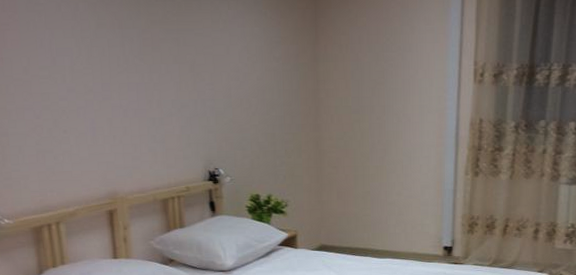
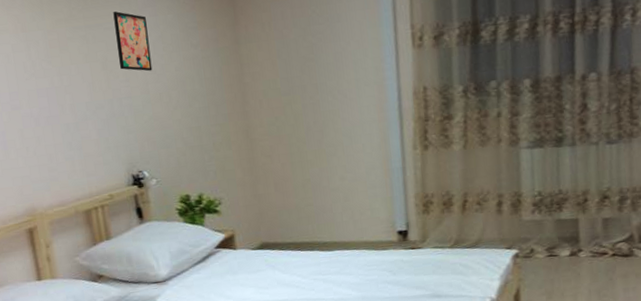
wall art: none [204,19,236,78] -> present [113,11,153,72]

